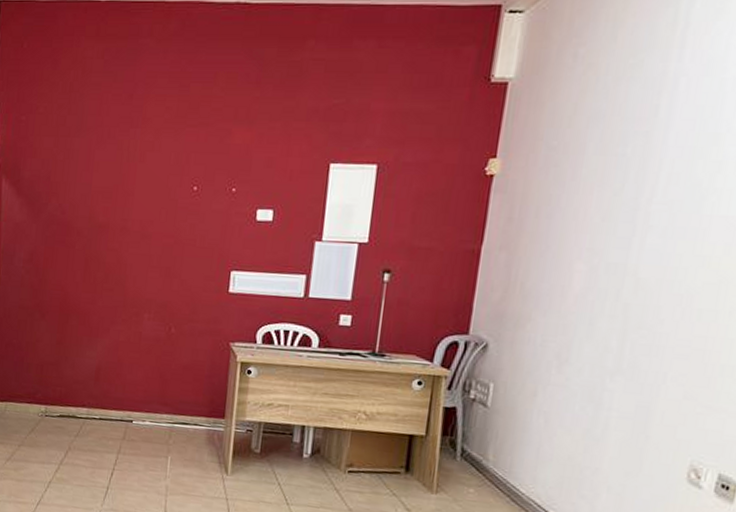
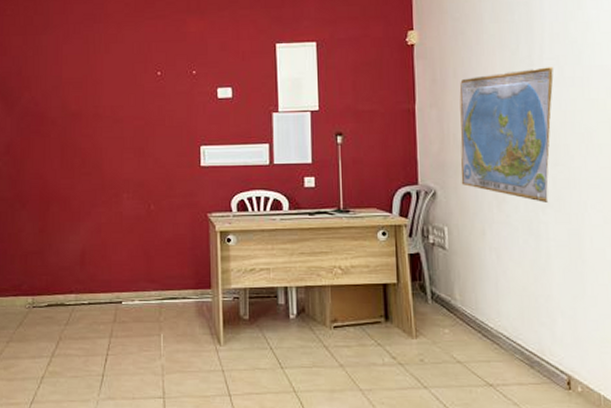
world map: none [519,213,662,369] -> present [459,67,554,202]

